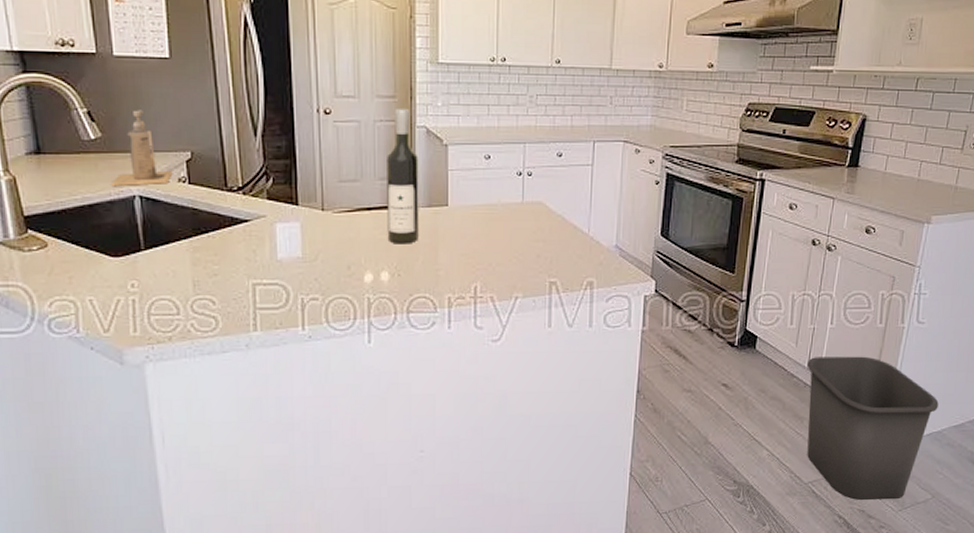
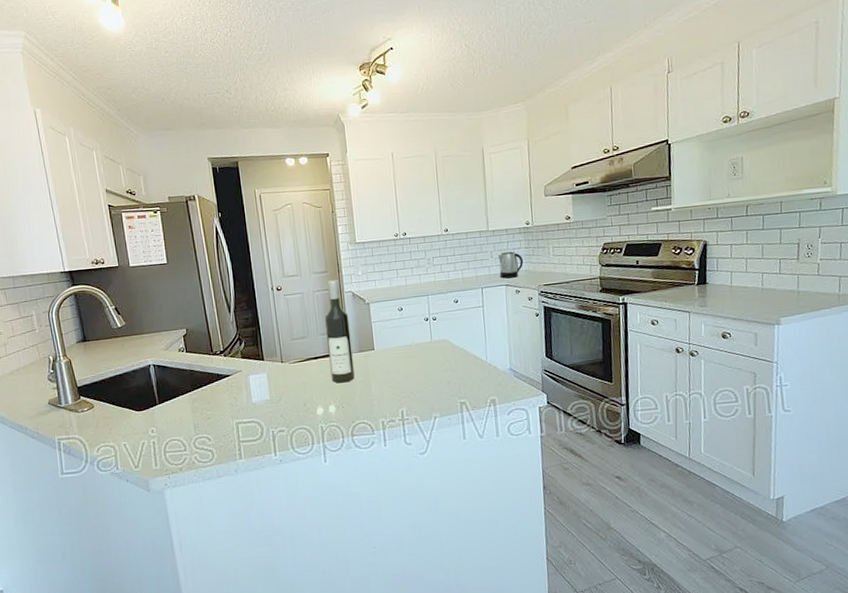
soap dispenser: present [111,110,173,186] -> none [133,302,175,359]
kettle: none [618,98,650,133] -> present [498,251,524,279]
waste bin: present [807,356,939,500] -> none [688,444,817,573]

